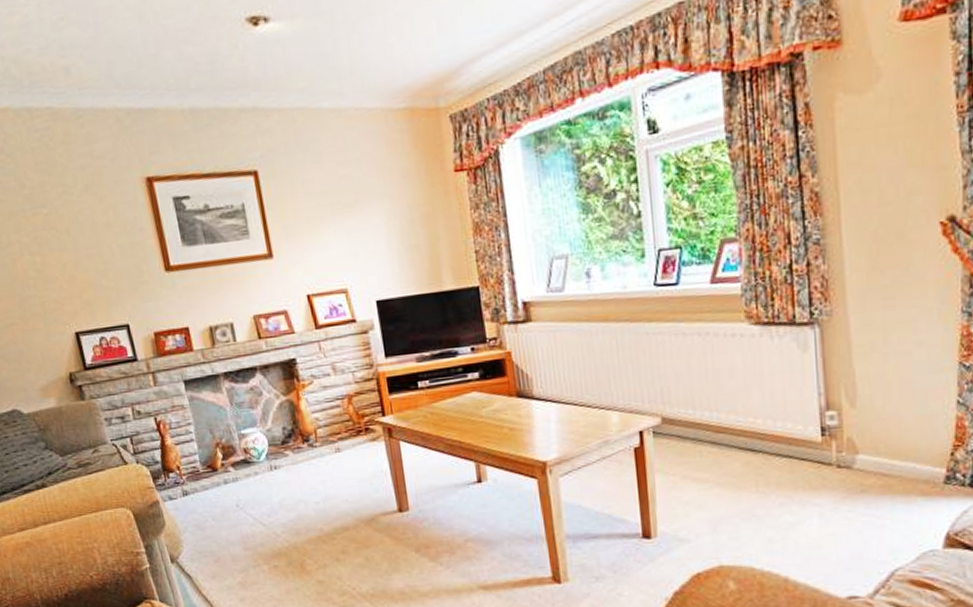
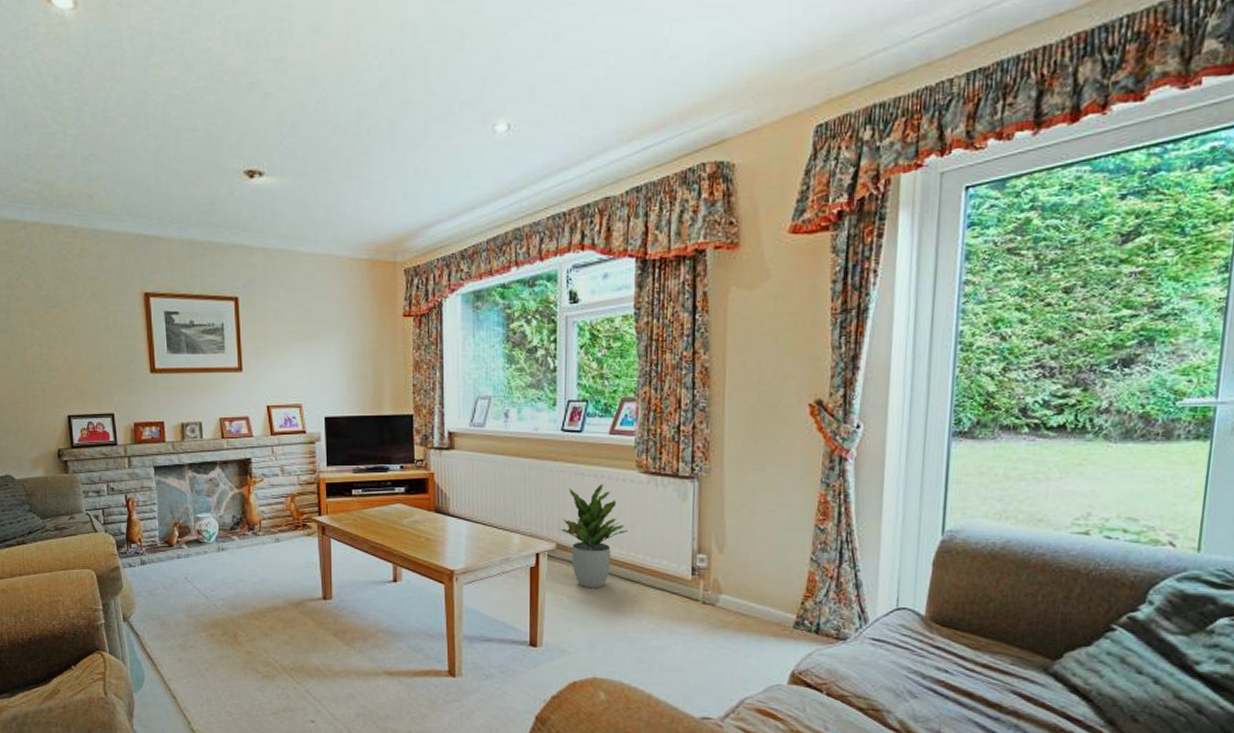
potted plant: none [661,343,743,465] -> present [558,484,628,589]

